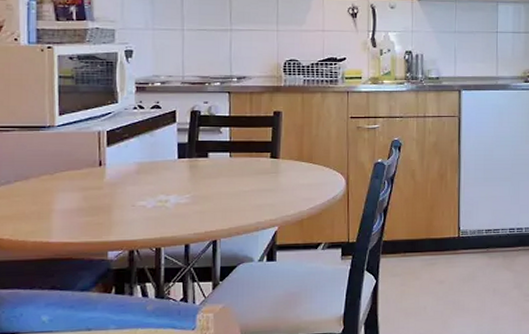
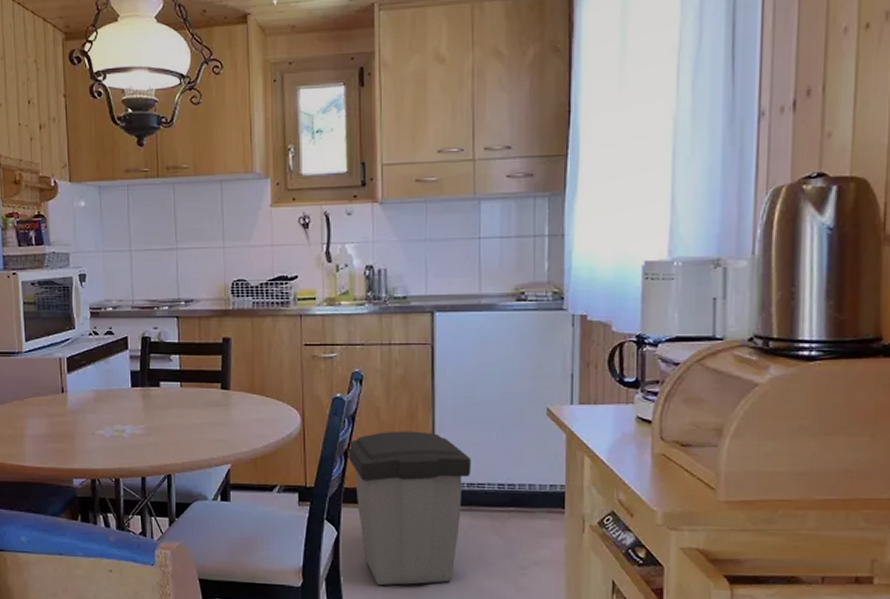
trash can: none [386,189,489,324] -> present [347,431,471,586]

